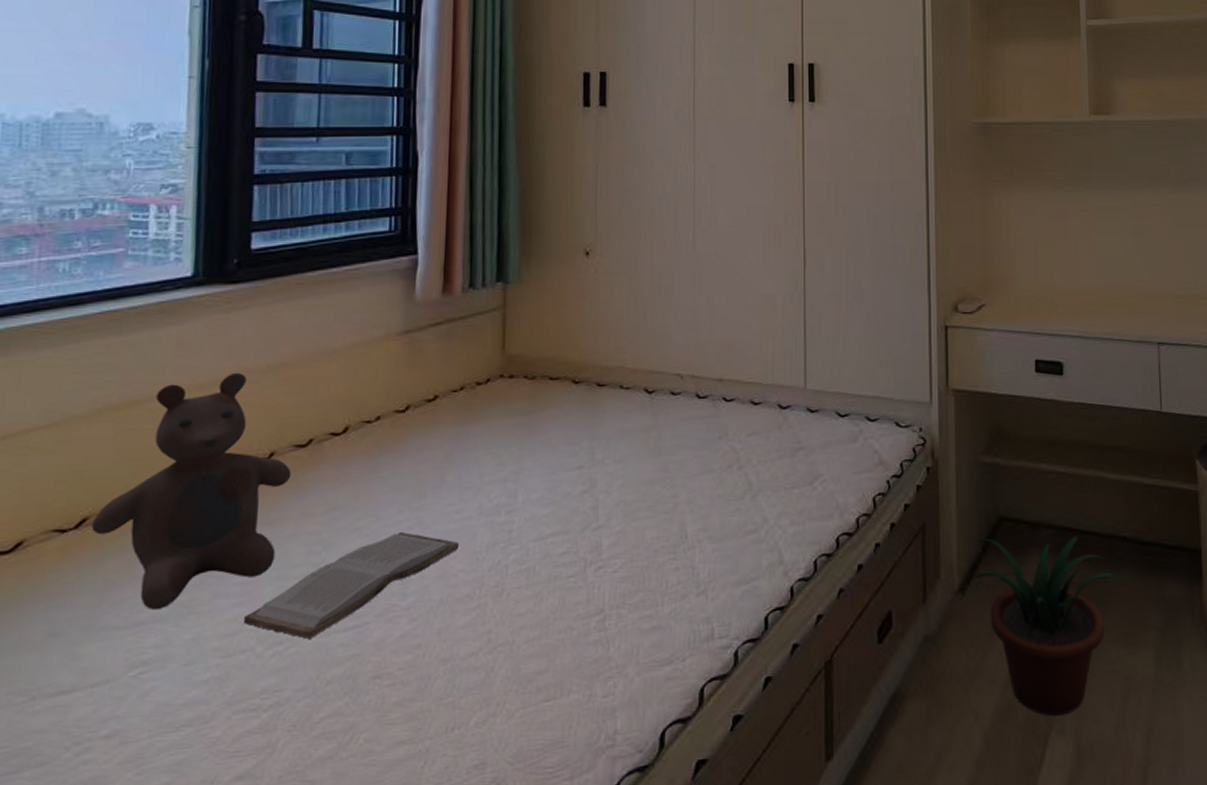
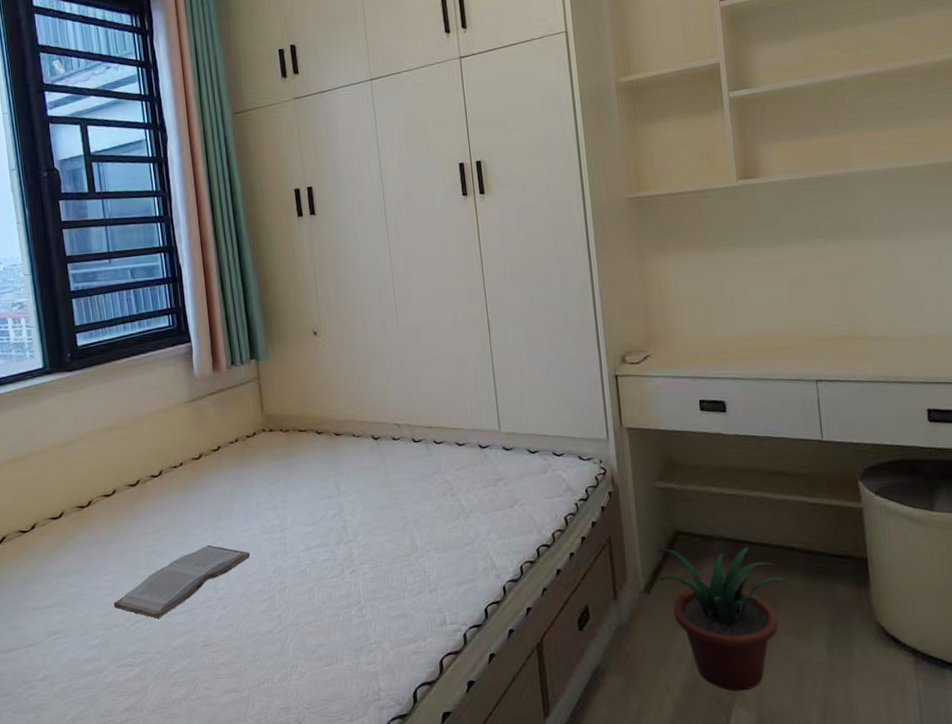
bear: present [91,372,292,610] -> none [9,434,129,597]

